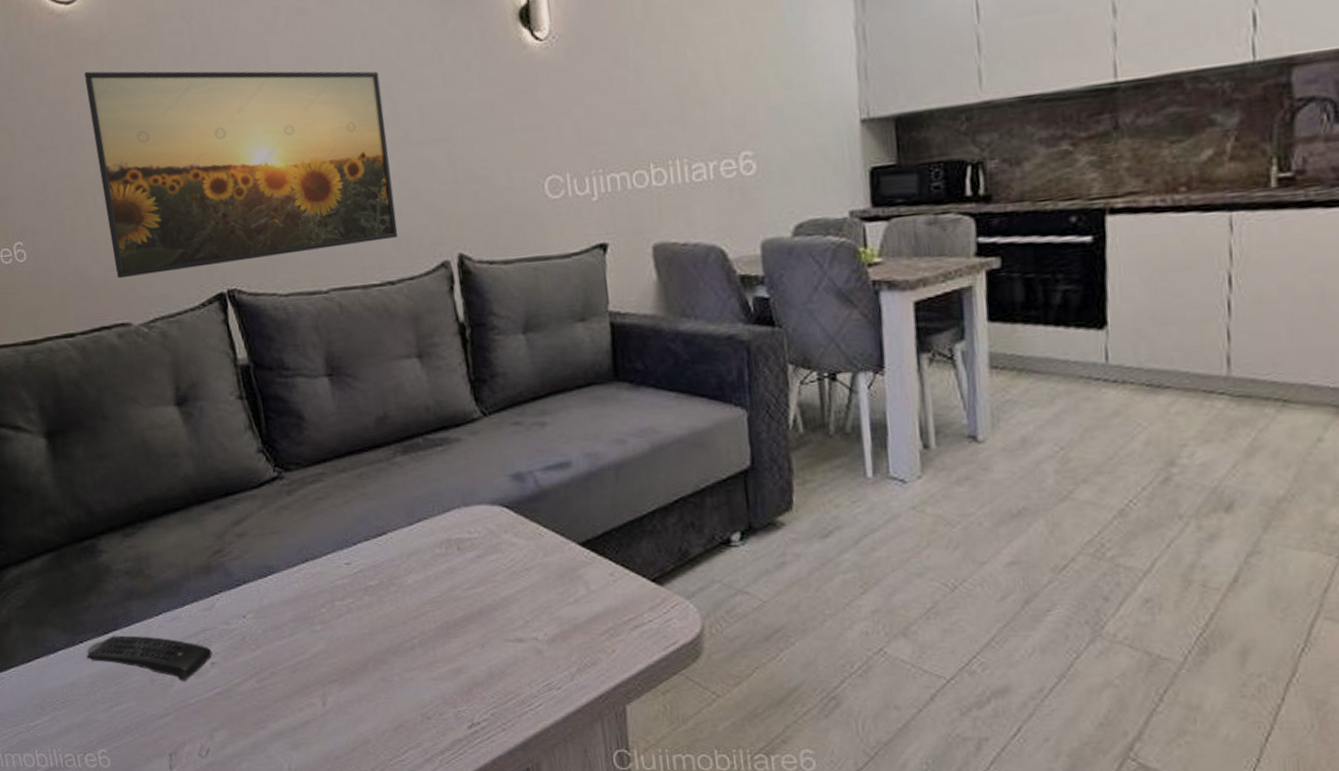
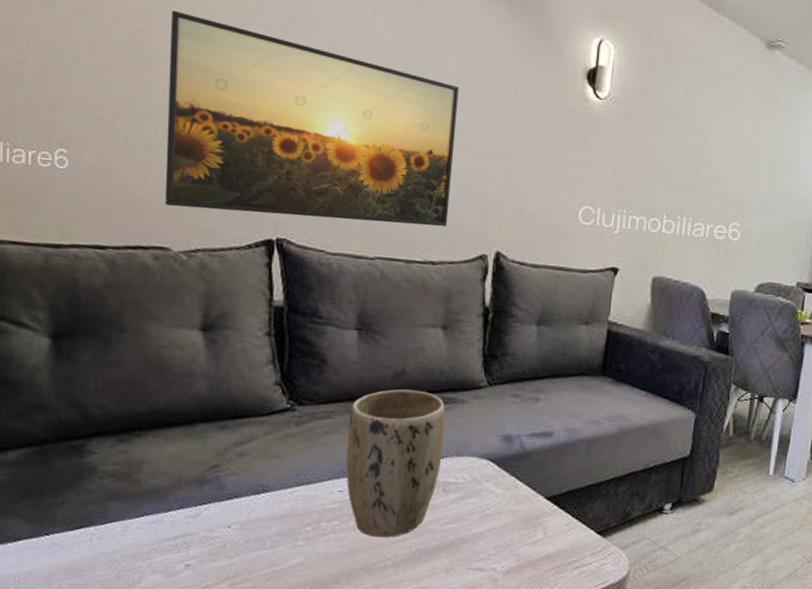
remote control: present [86,635,213,682] -> none [50,531,189,580]
plant pot: none [339,435,450,613] -> present [346,389,446,538]

